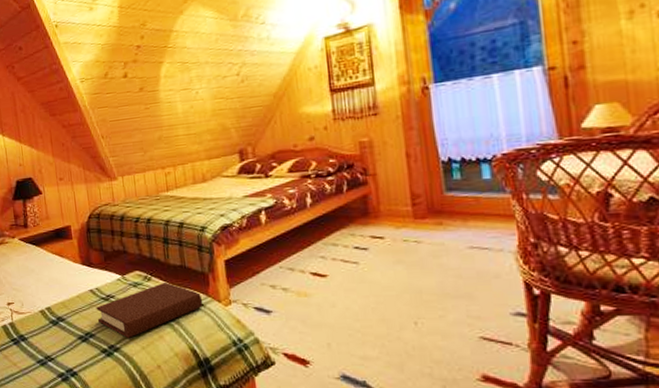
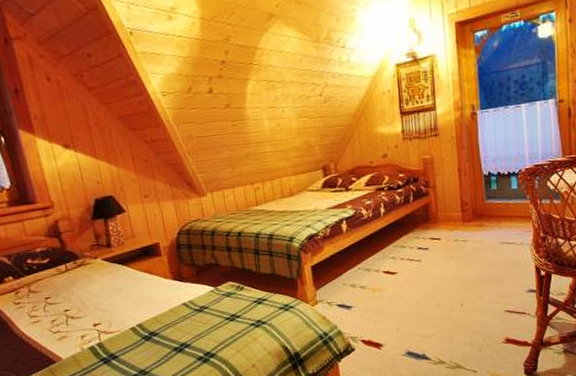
book: present [96,281,203,338] -> none [190,289,293,344]

